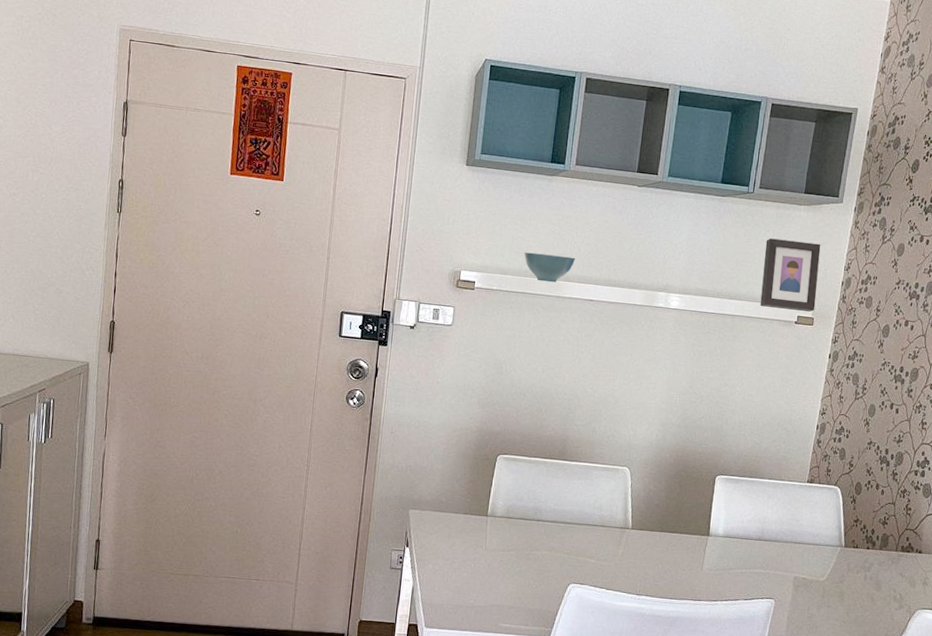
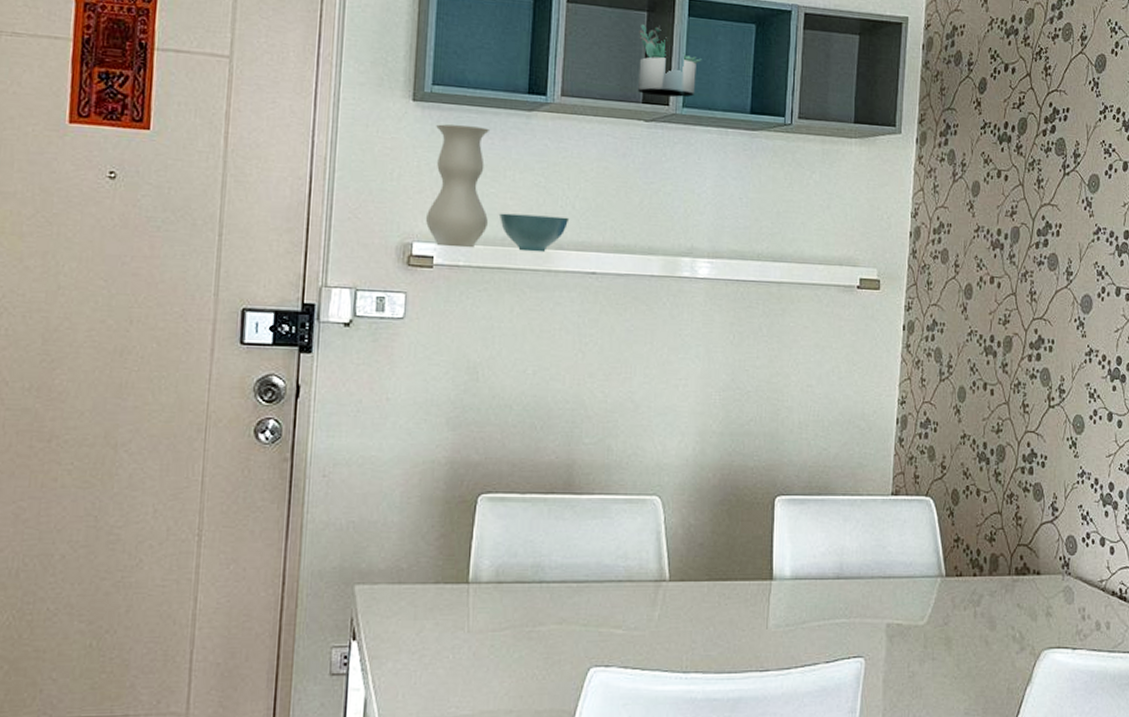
vase: none [470,183,521,277] -> present [425,124,489,248]
succulent plant: none [635,110,686,169] -> present [638,23,702,98]
picture frame: present [760,238,821,312] -> none [812,181,881,273]

